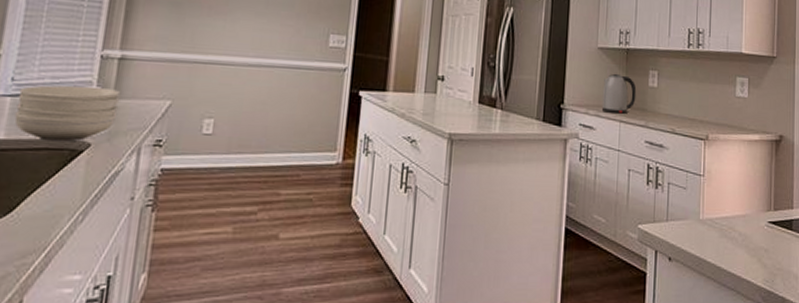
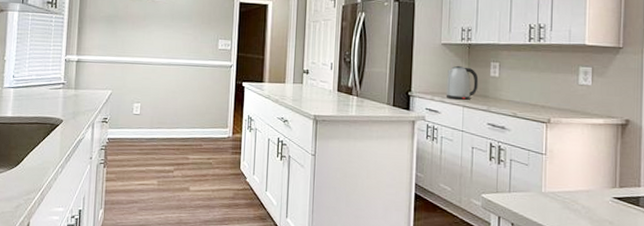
bowl: present [14,85,121,142] -> none [16,80,79,119]

